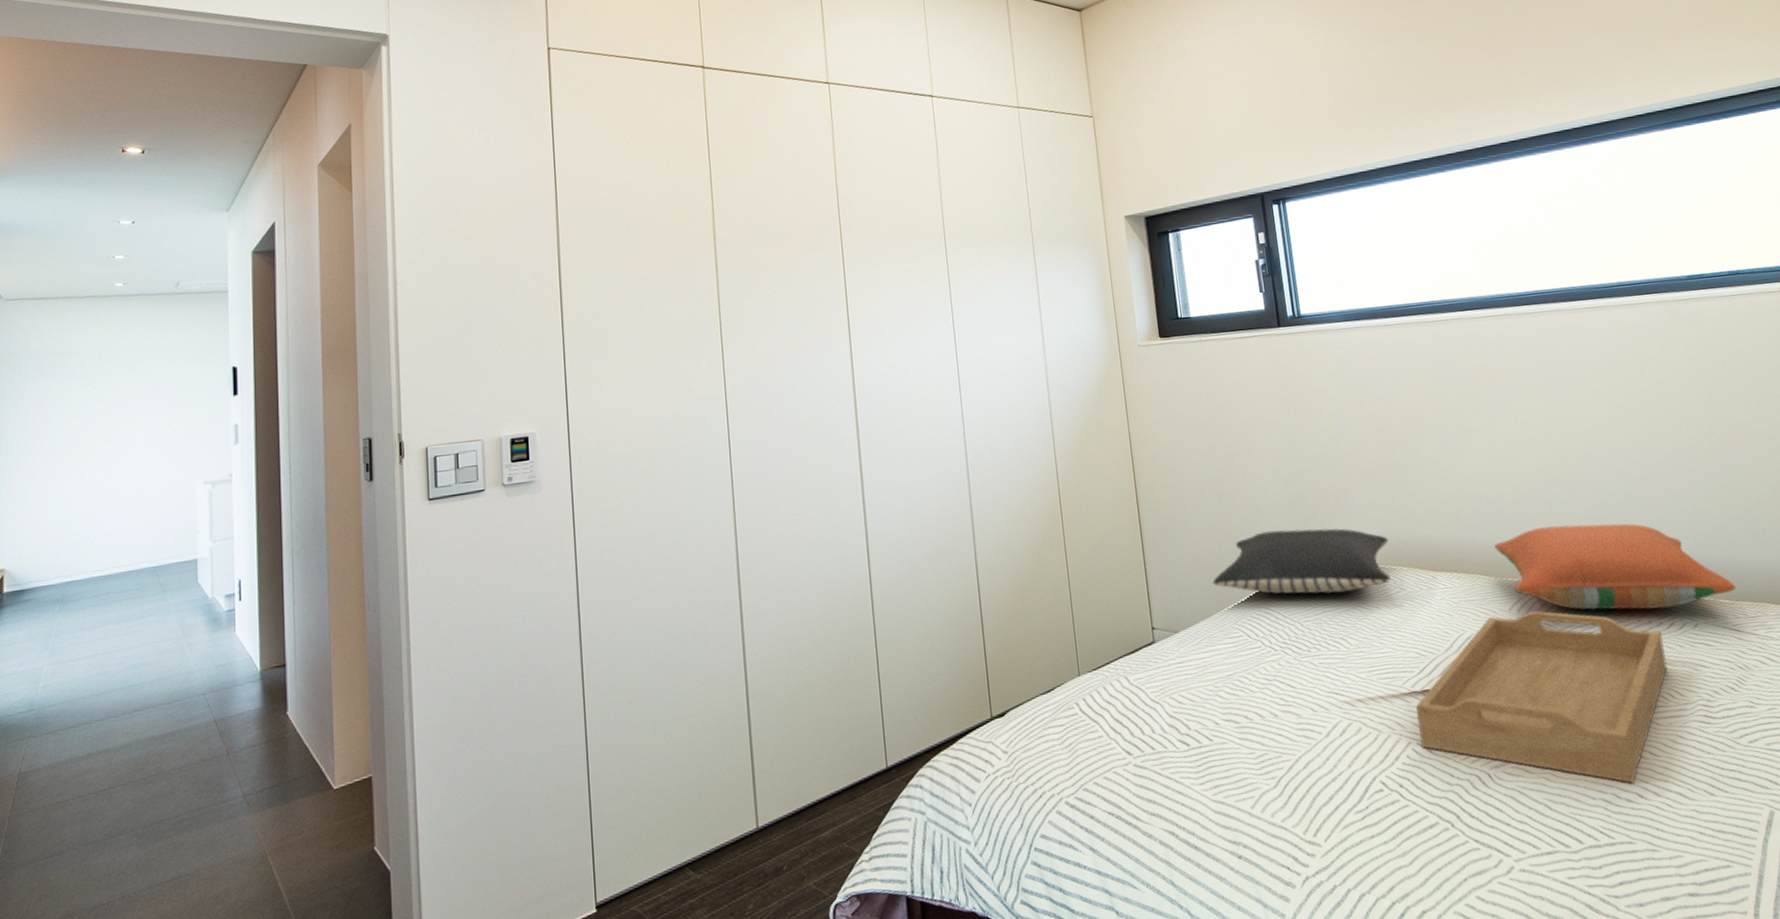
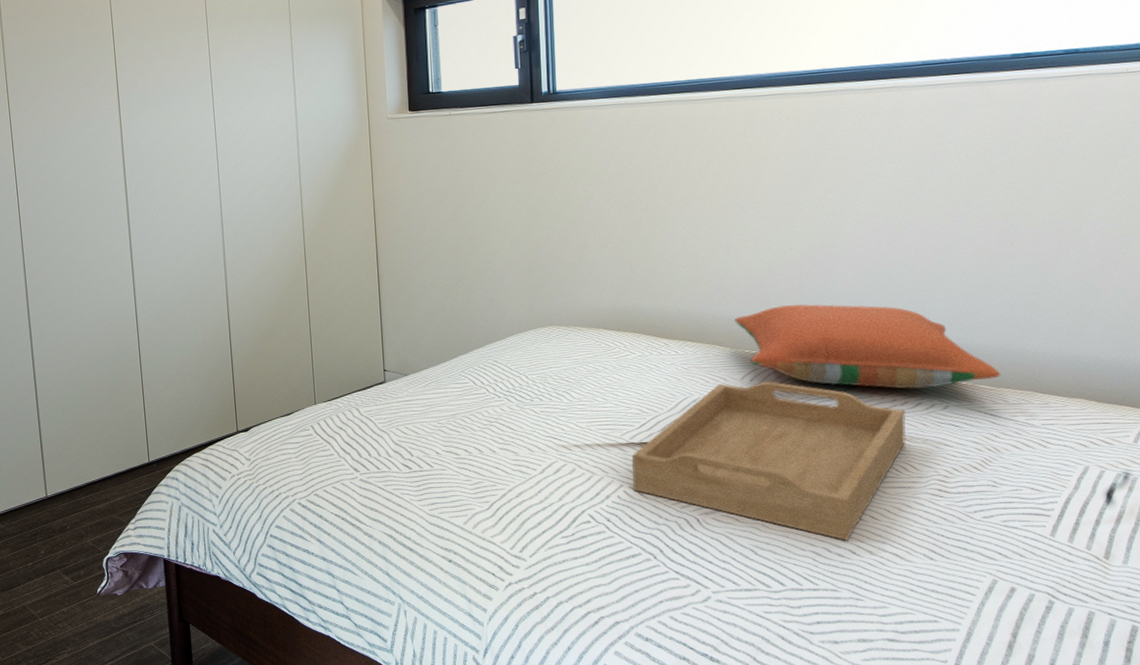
pillow: present [1212,528,1391,594] -> none [444,293,623,352]

